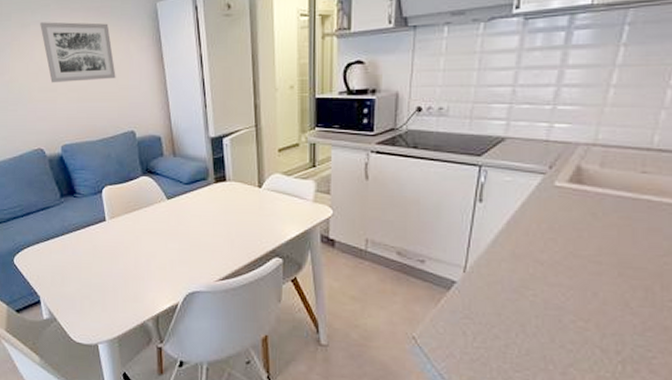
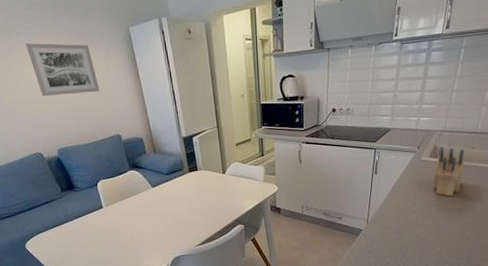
knife block: none [574,168,630,244] -> present [433,147,465,197]

